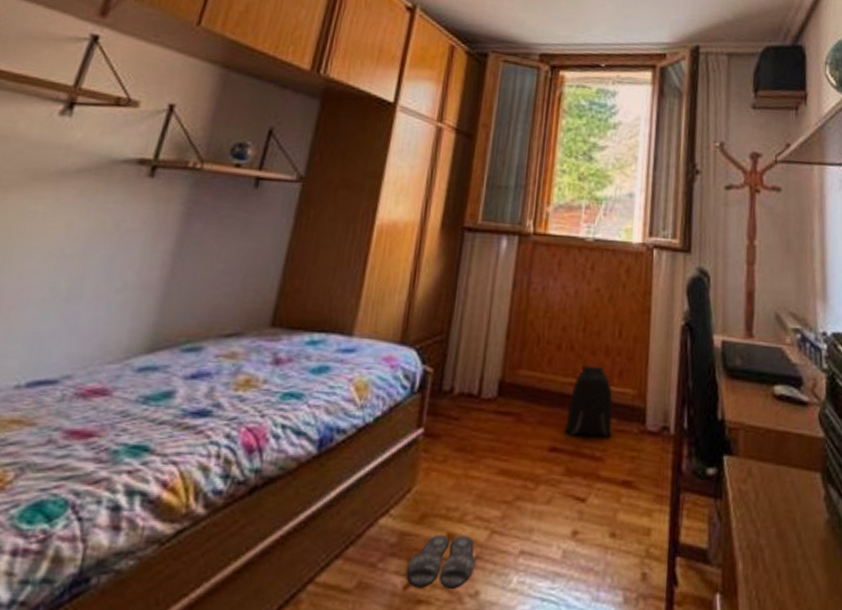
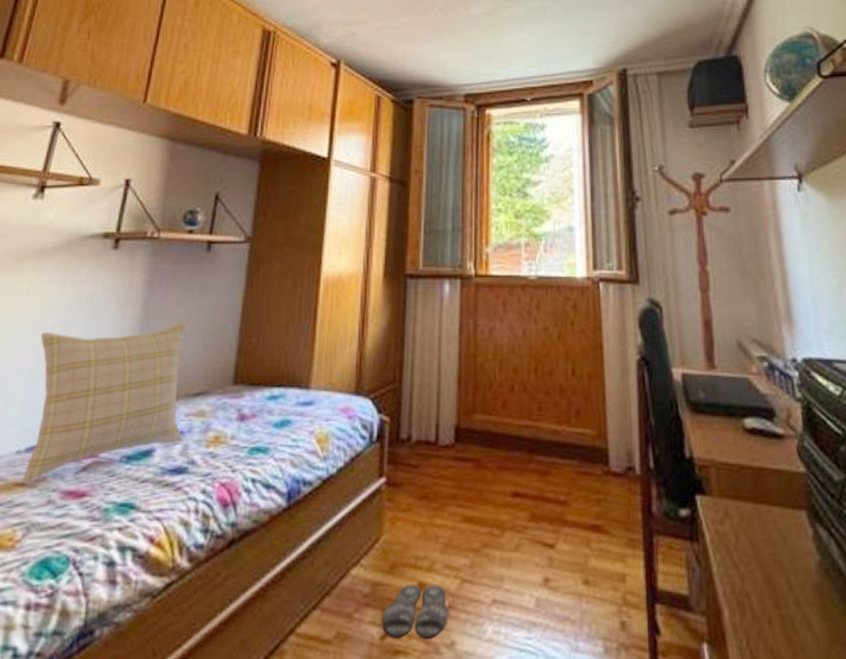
pillow: none [20,258,226,420] -> present [22,321,187,483]
backpack: present [565,365,614,437] -> none [526,407,575,479]

